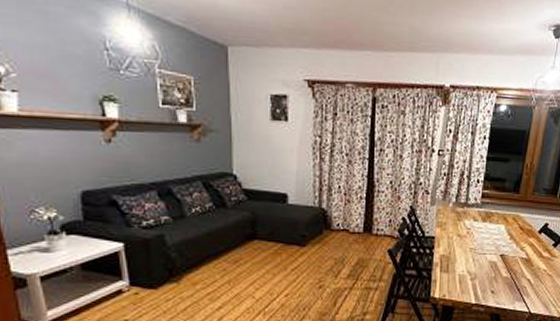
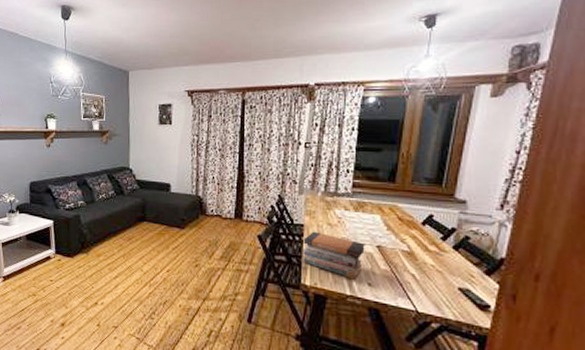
book stack: none [433,243,490,289] -> present [303,231,365,280]

